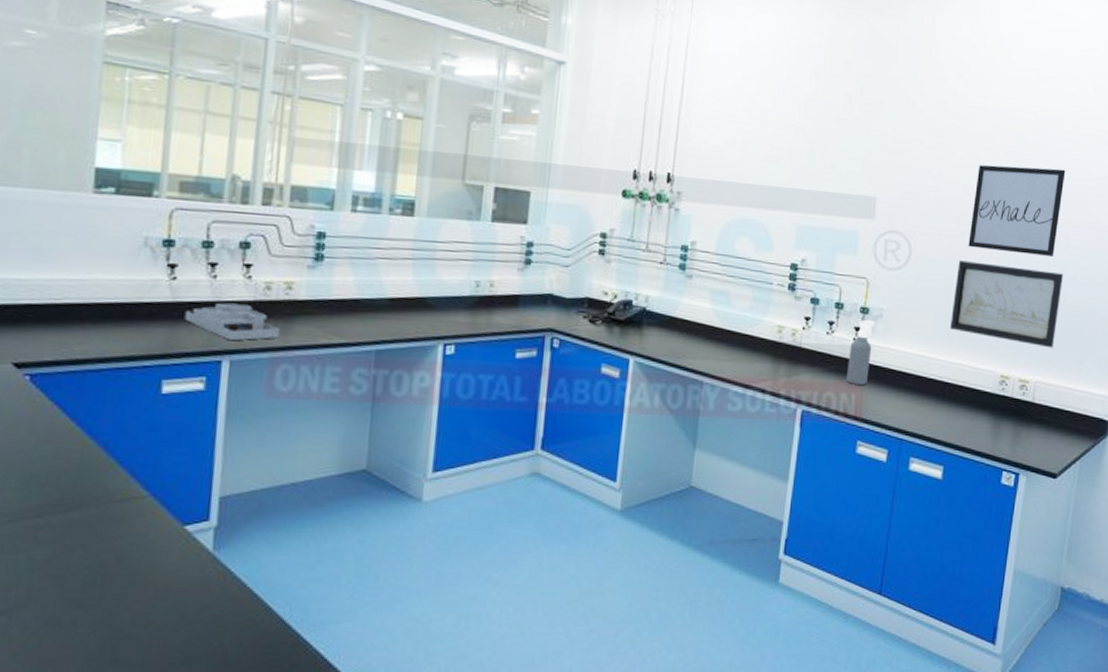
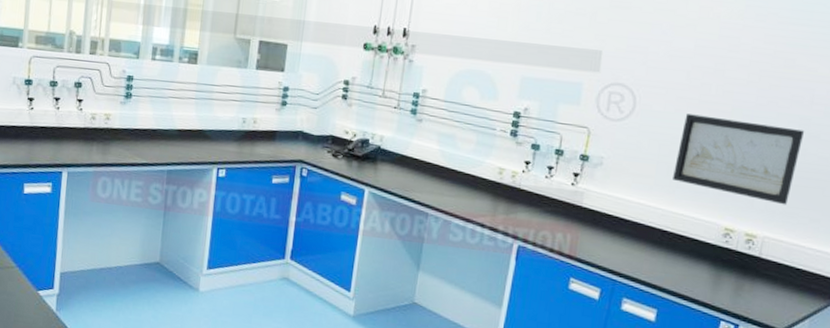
desk organizer: present [184,302,279,341] -> none [38,128,101,157]
spray bottle: present [846,319,875,385] -> none [563,166,594,227]
wall art: present [968,165,1066,257] -> none [697,19,815,113]

